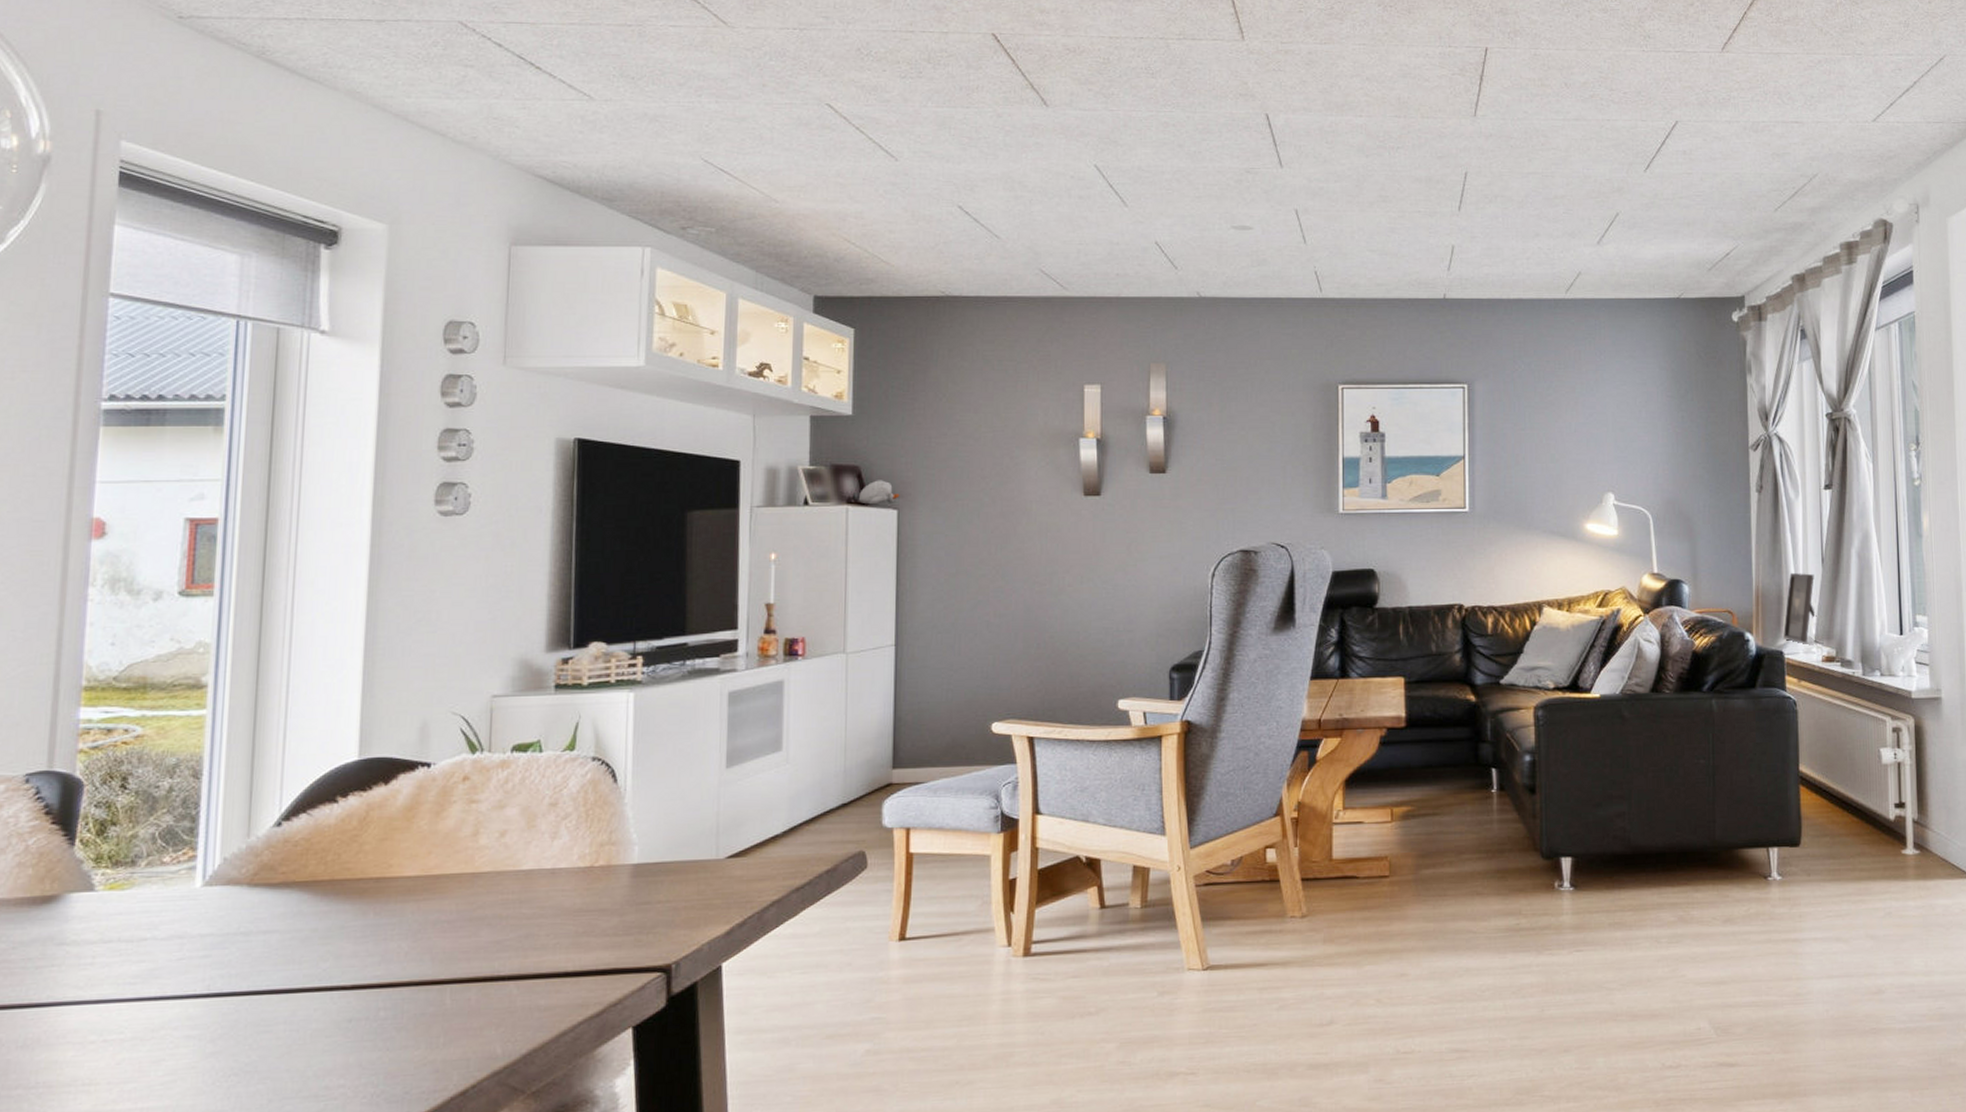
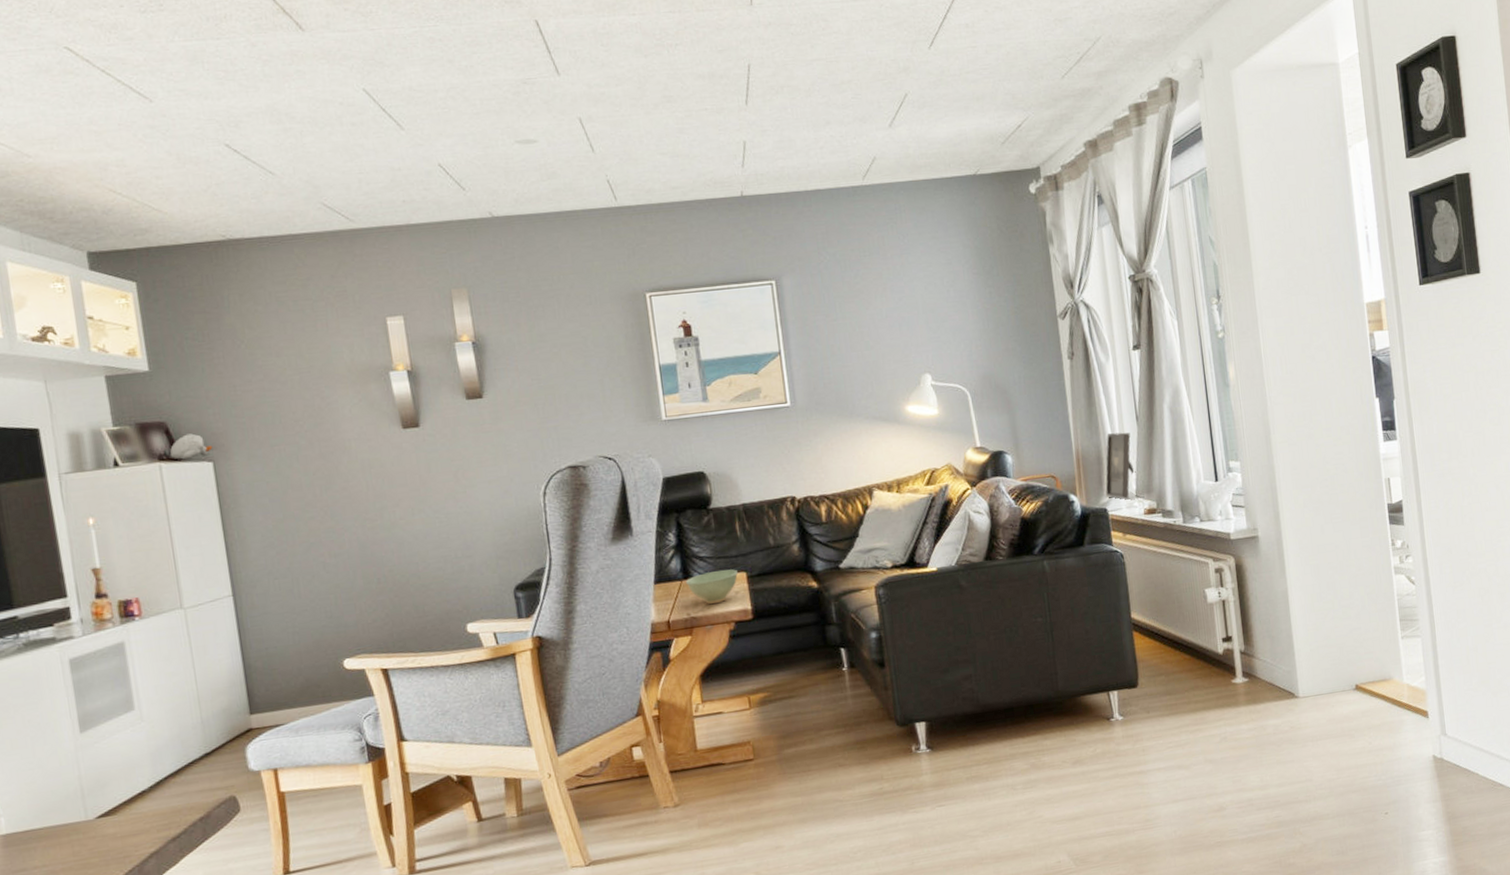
bowl: none [1341,673,1395,708] -> present [685,569,738,605]

